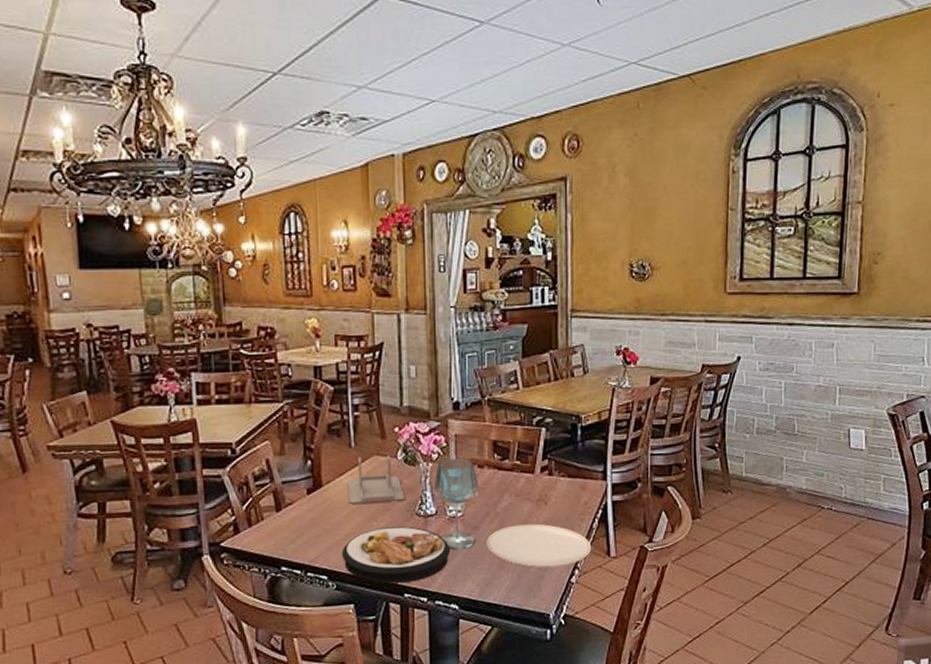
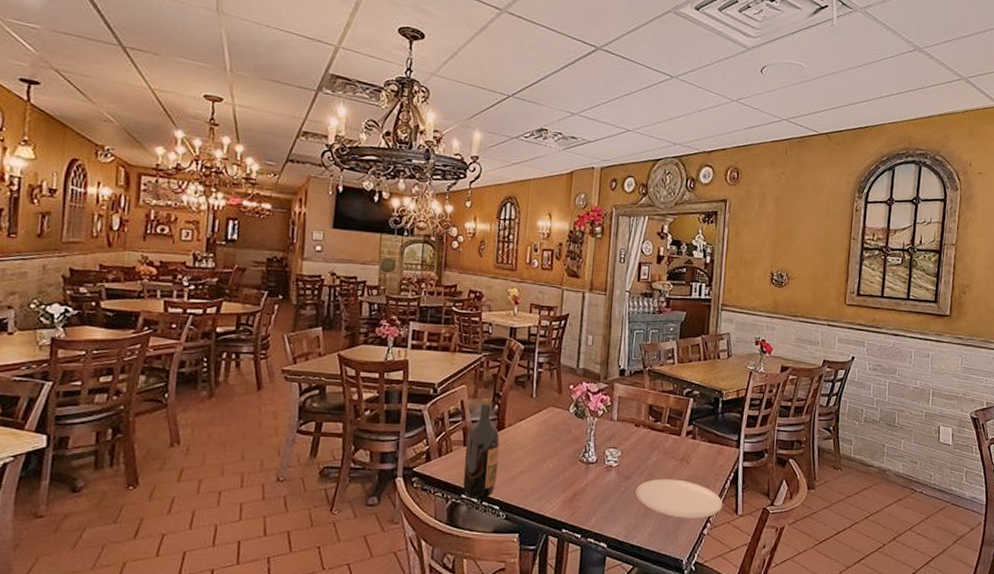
wine bottle: none [278,454,321,571] -> present [463,398,500,499]
plate: present [342,526,451,584] -> none [514,469,606,519]
napkin holder: present [347,455,406,504] -> none [525,406,573,448]
wine glass: present [432,457,479,550] -> none [596,415,635,495]

